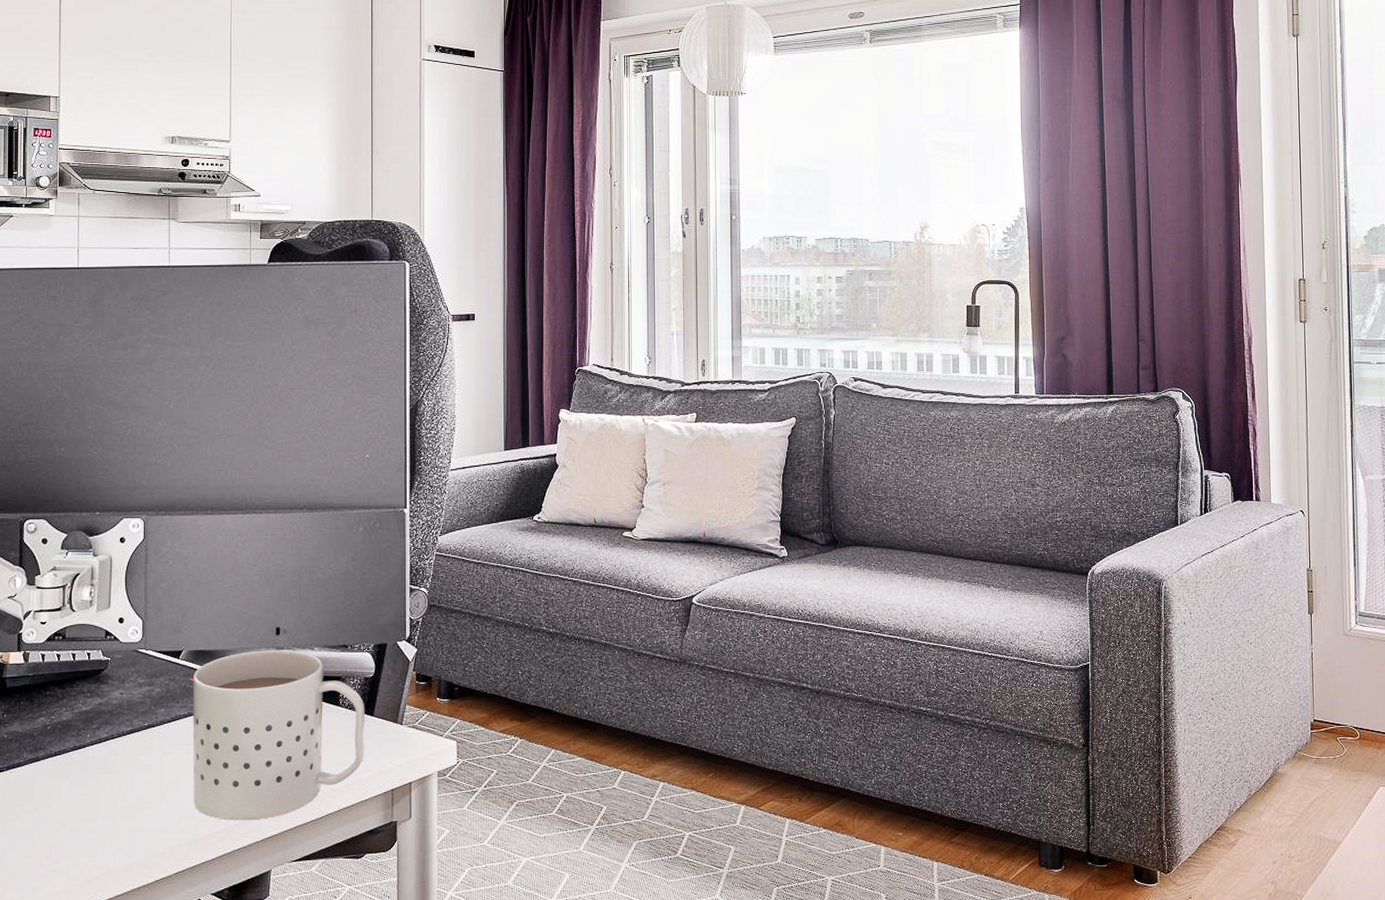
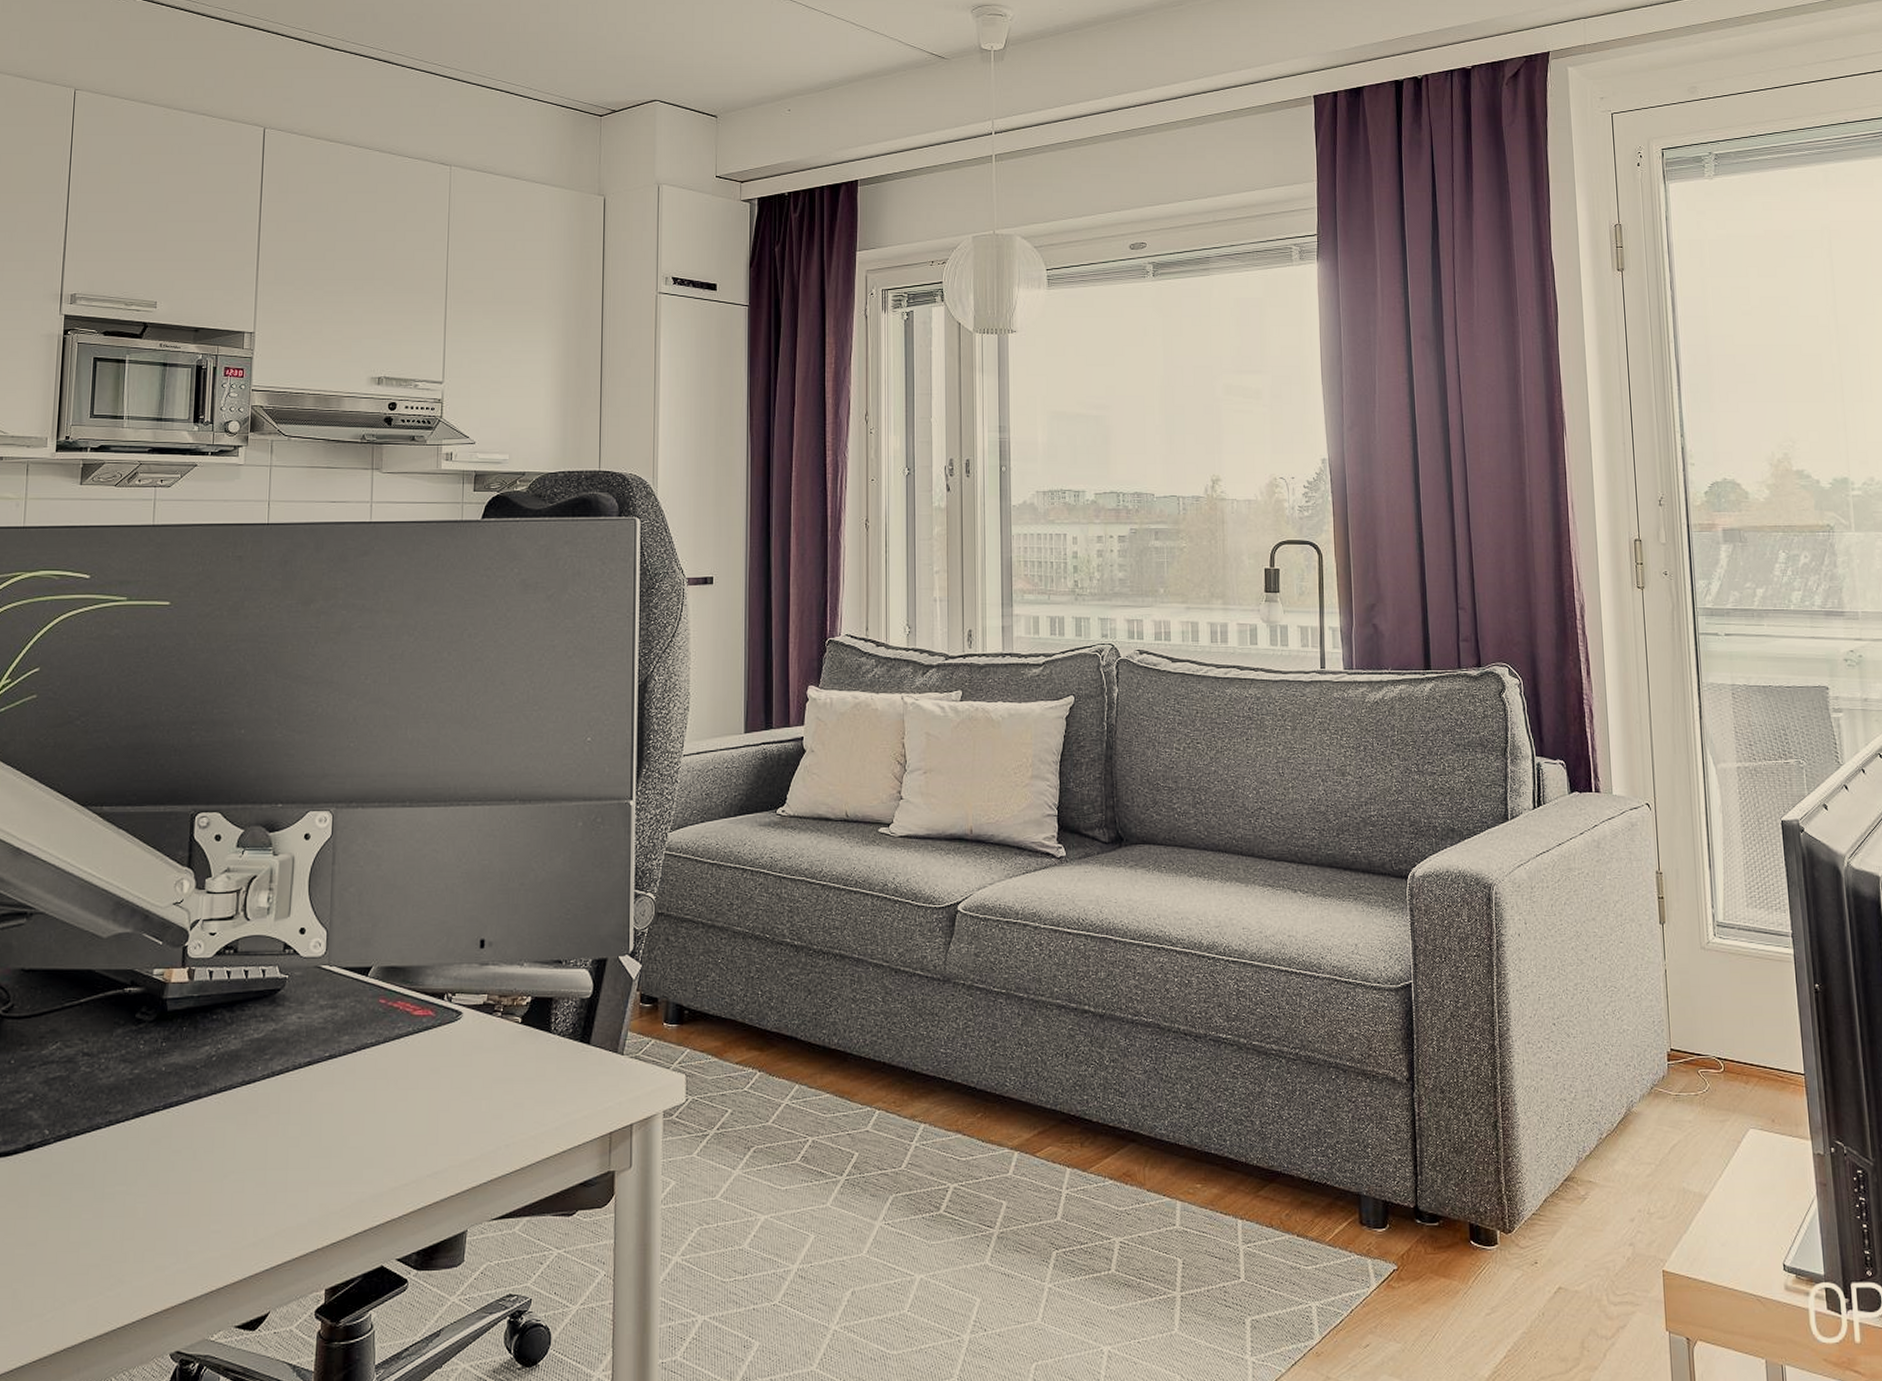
mug: present [192,650,365,821] -> none [378,966,581,1171]

